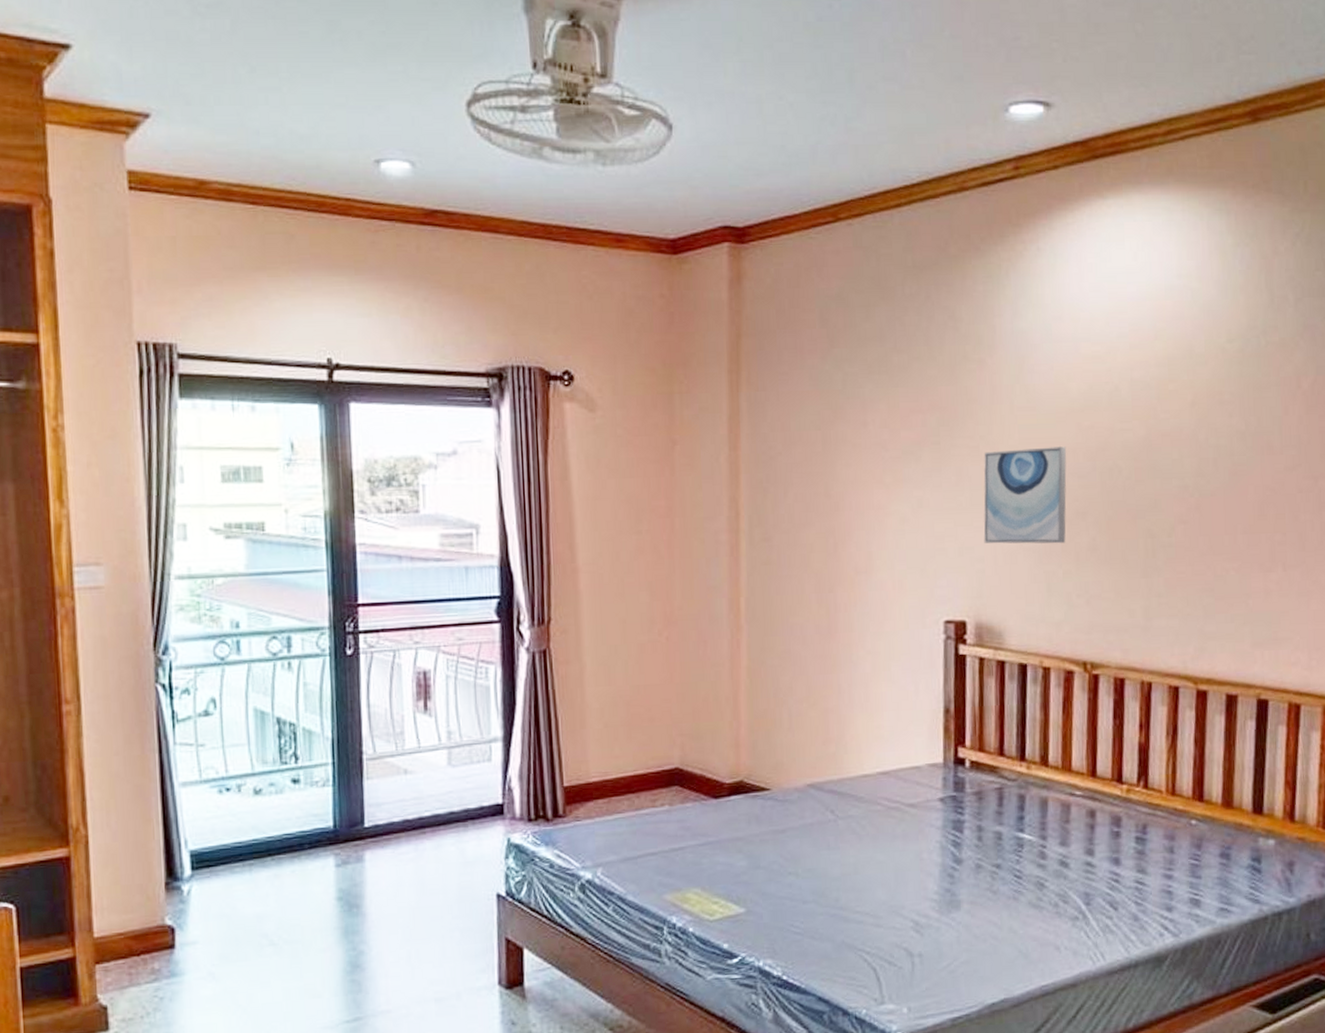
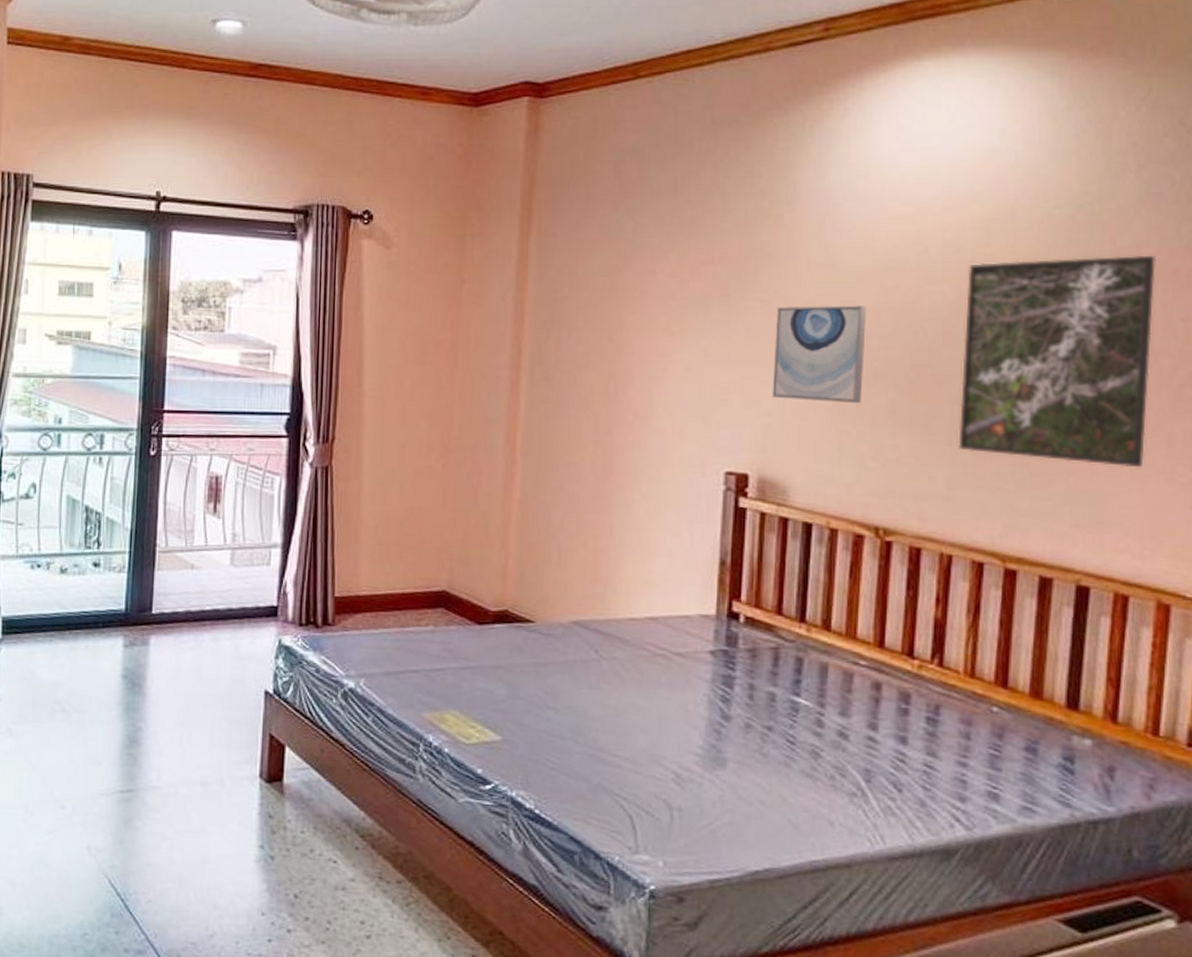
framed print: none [1152,384,1313,586] -> present [958,255,1156,468]

